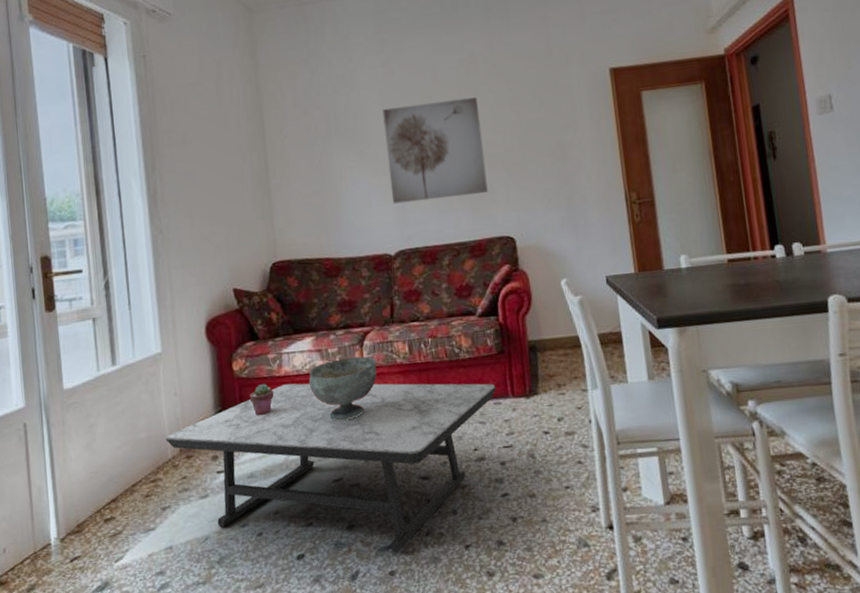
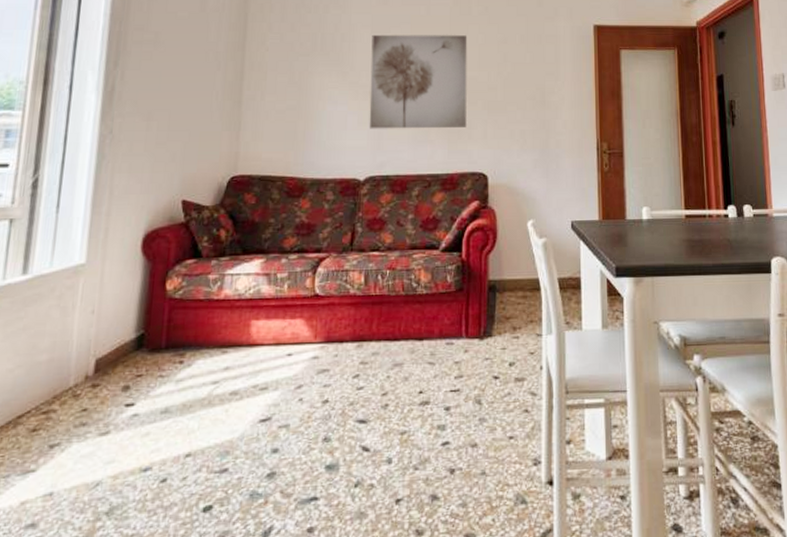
coffee table: present [165,383,496,553] -> none [70,308,450,507]
potted succulent: present [249,383,275,416] -> none [179,306,209,343]
decorative bowl: present [308,356,377,422] -> none [250,283,327,354]

